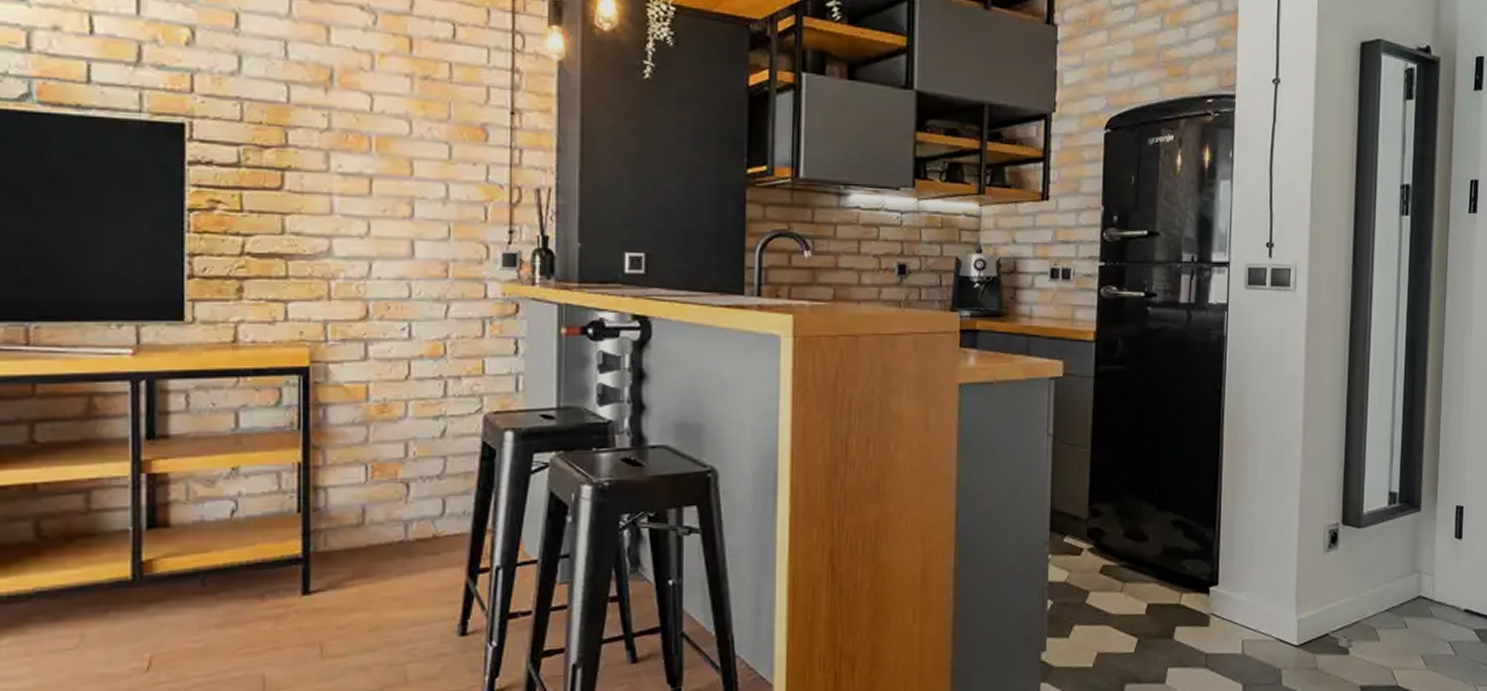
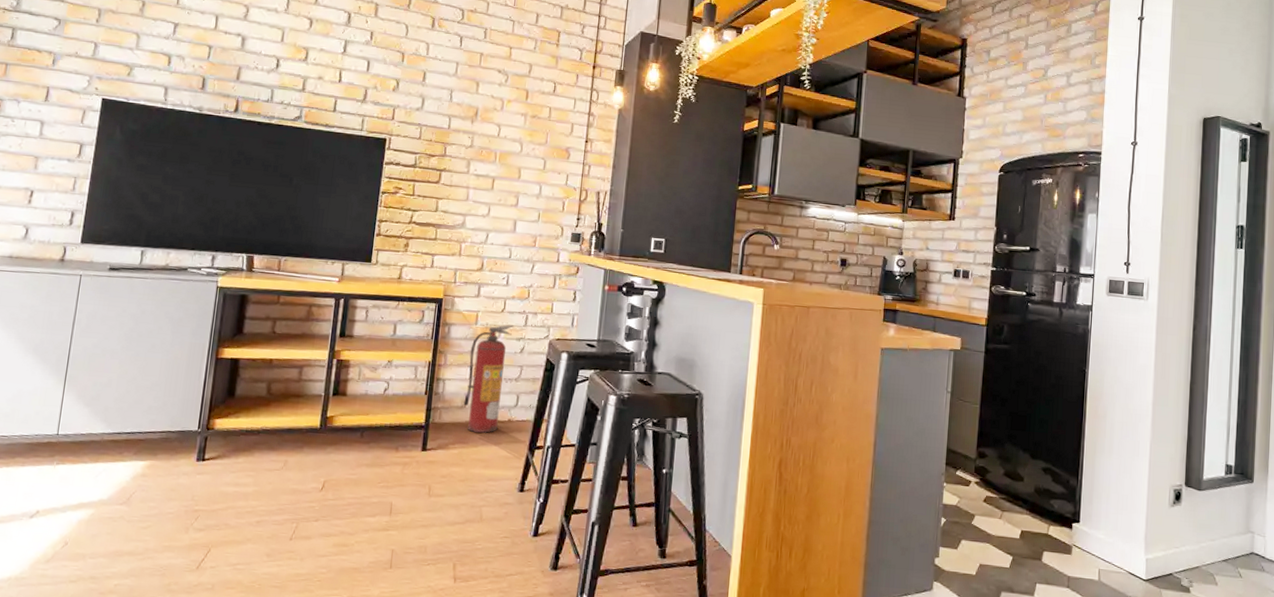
fire extinguisher: none [360,398,426,559] -> present [463,325,514,433]

